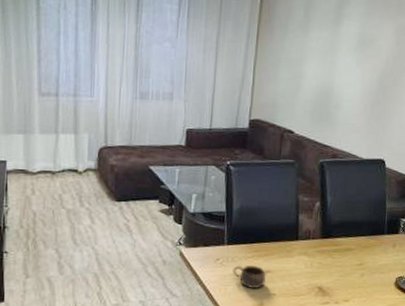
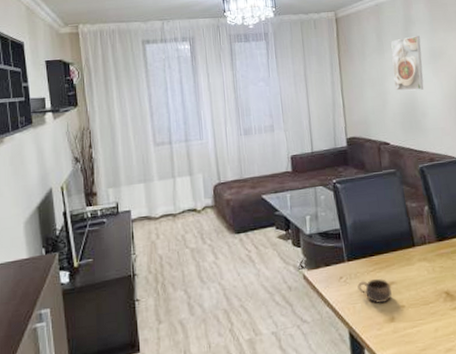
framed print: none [311,17,352,80] -> present [391,36,424,91]

